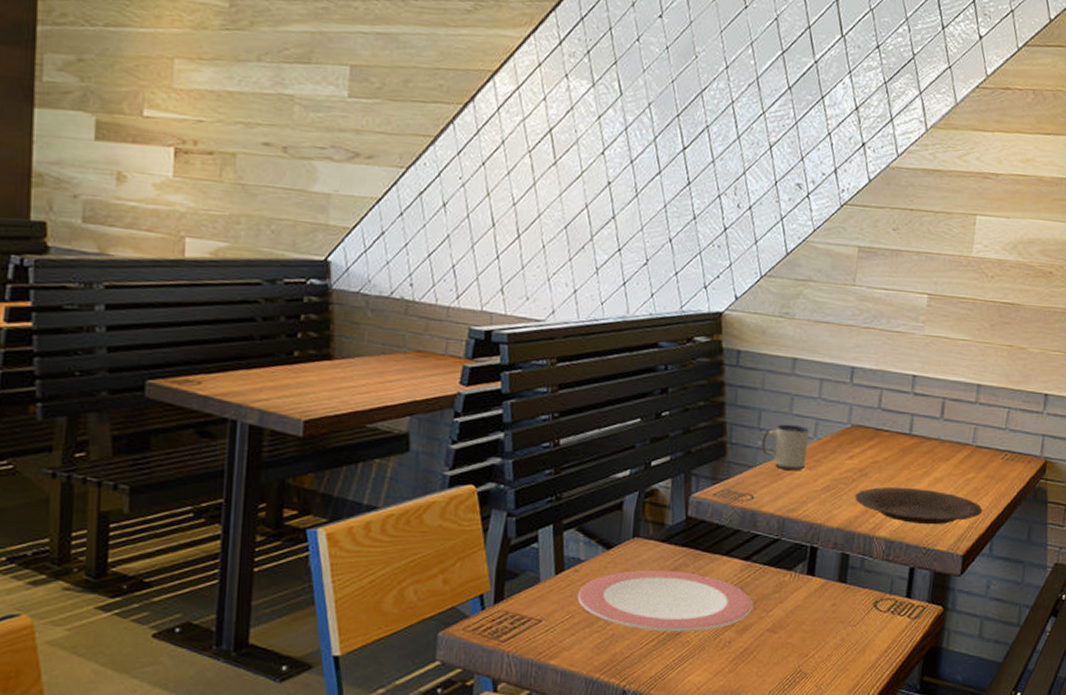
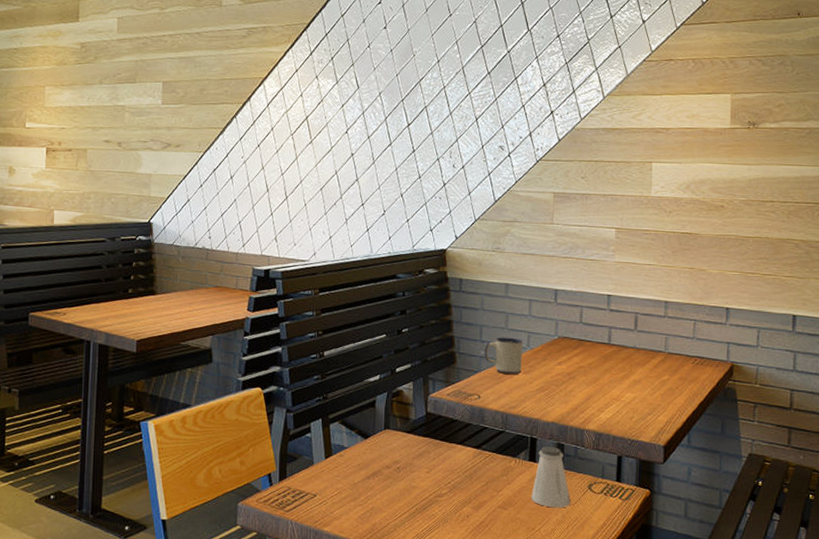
plate: present [577,569,753,632] -> none [343,455,485,507]
saltshaker: none [806,557,853,630] -> present [531,447,571,508]
plate: present [855,486,983,525] -> none [565,387,679,420]

